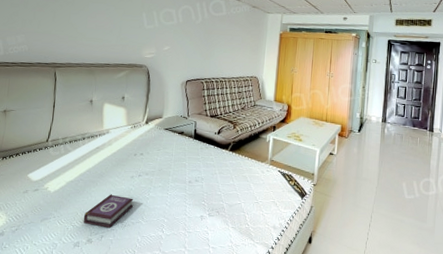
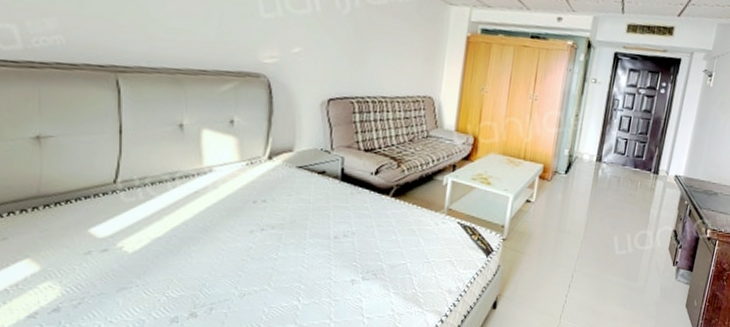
book: present [83,194,134,229] -> none [181,254,255,299]

